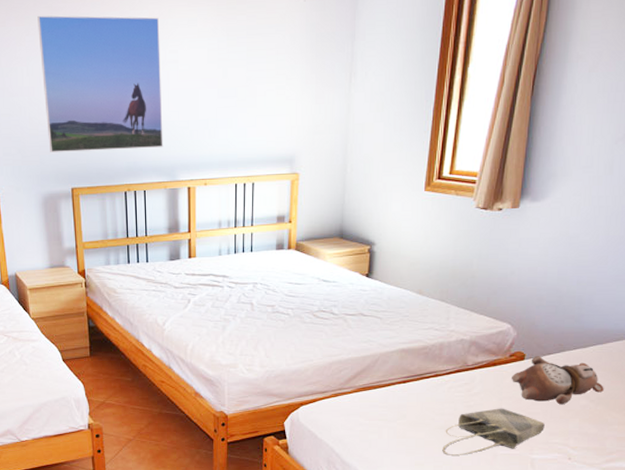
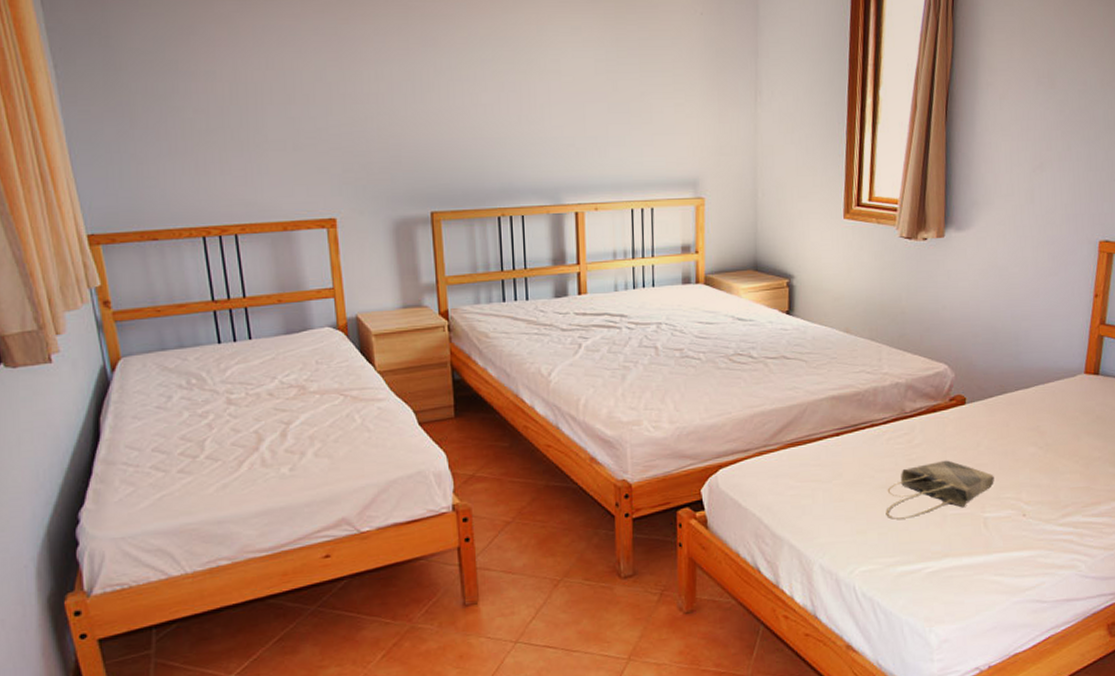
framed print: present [37,15,163,152] -> none [389,14,545,170]
teddy bear: present [512,356,604,405] -> none [954,399,1051,454]

